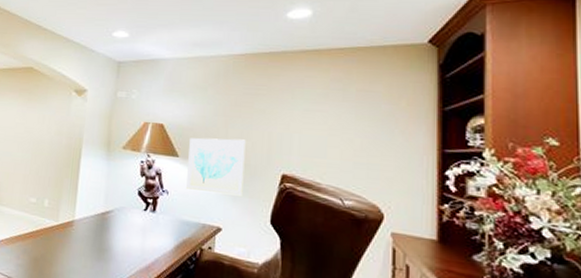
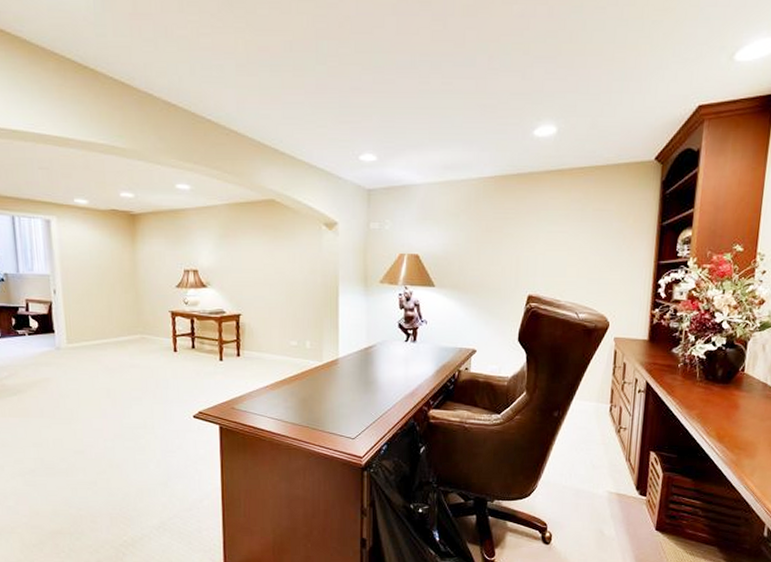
wall art: present [186,137,246,196] -> none [443,264,496,319]

